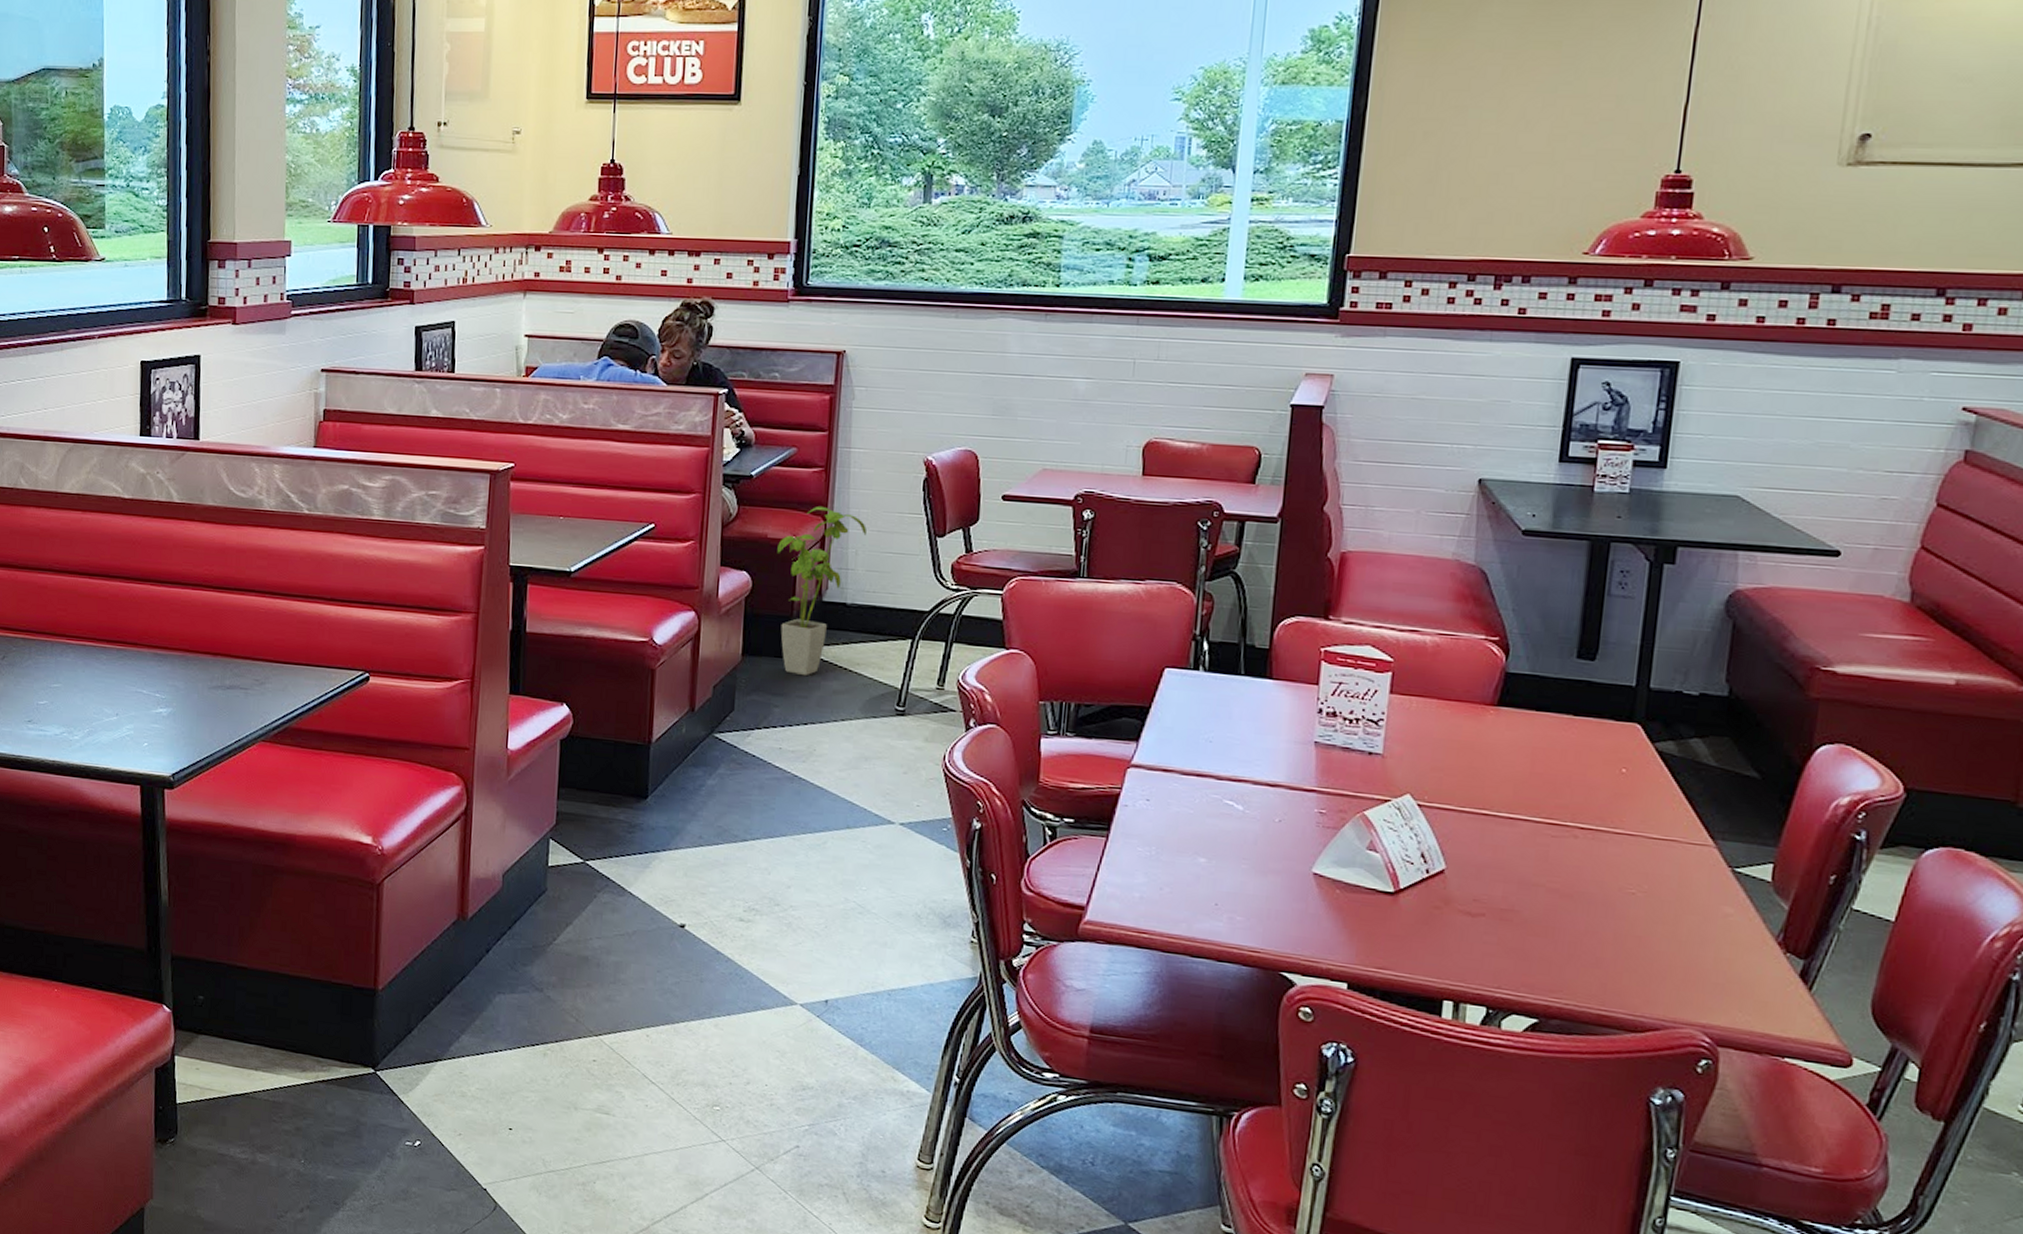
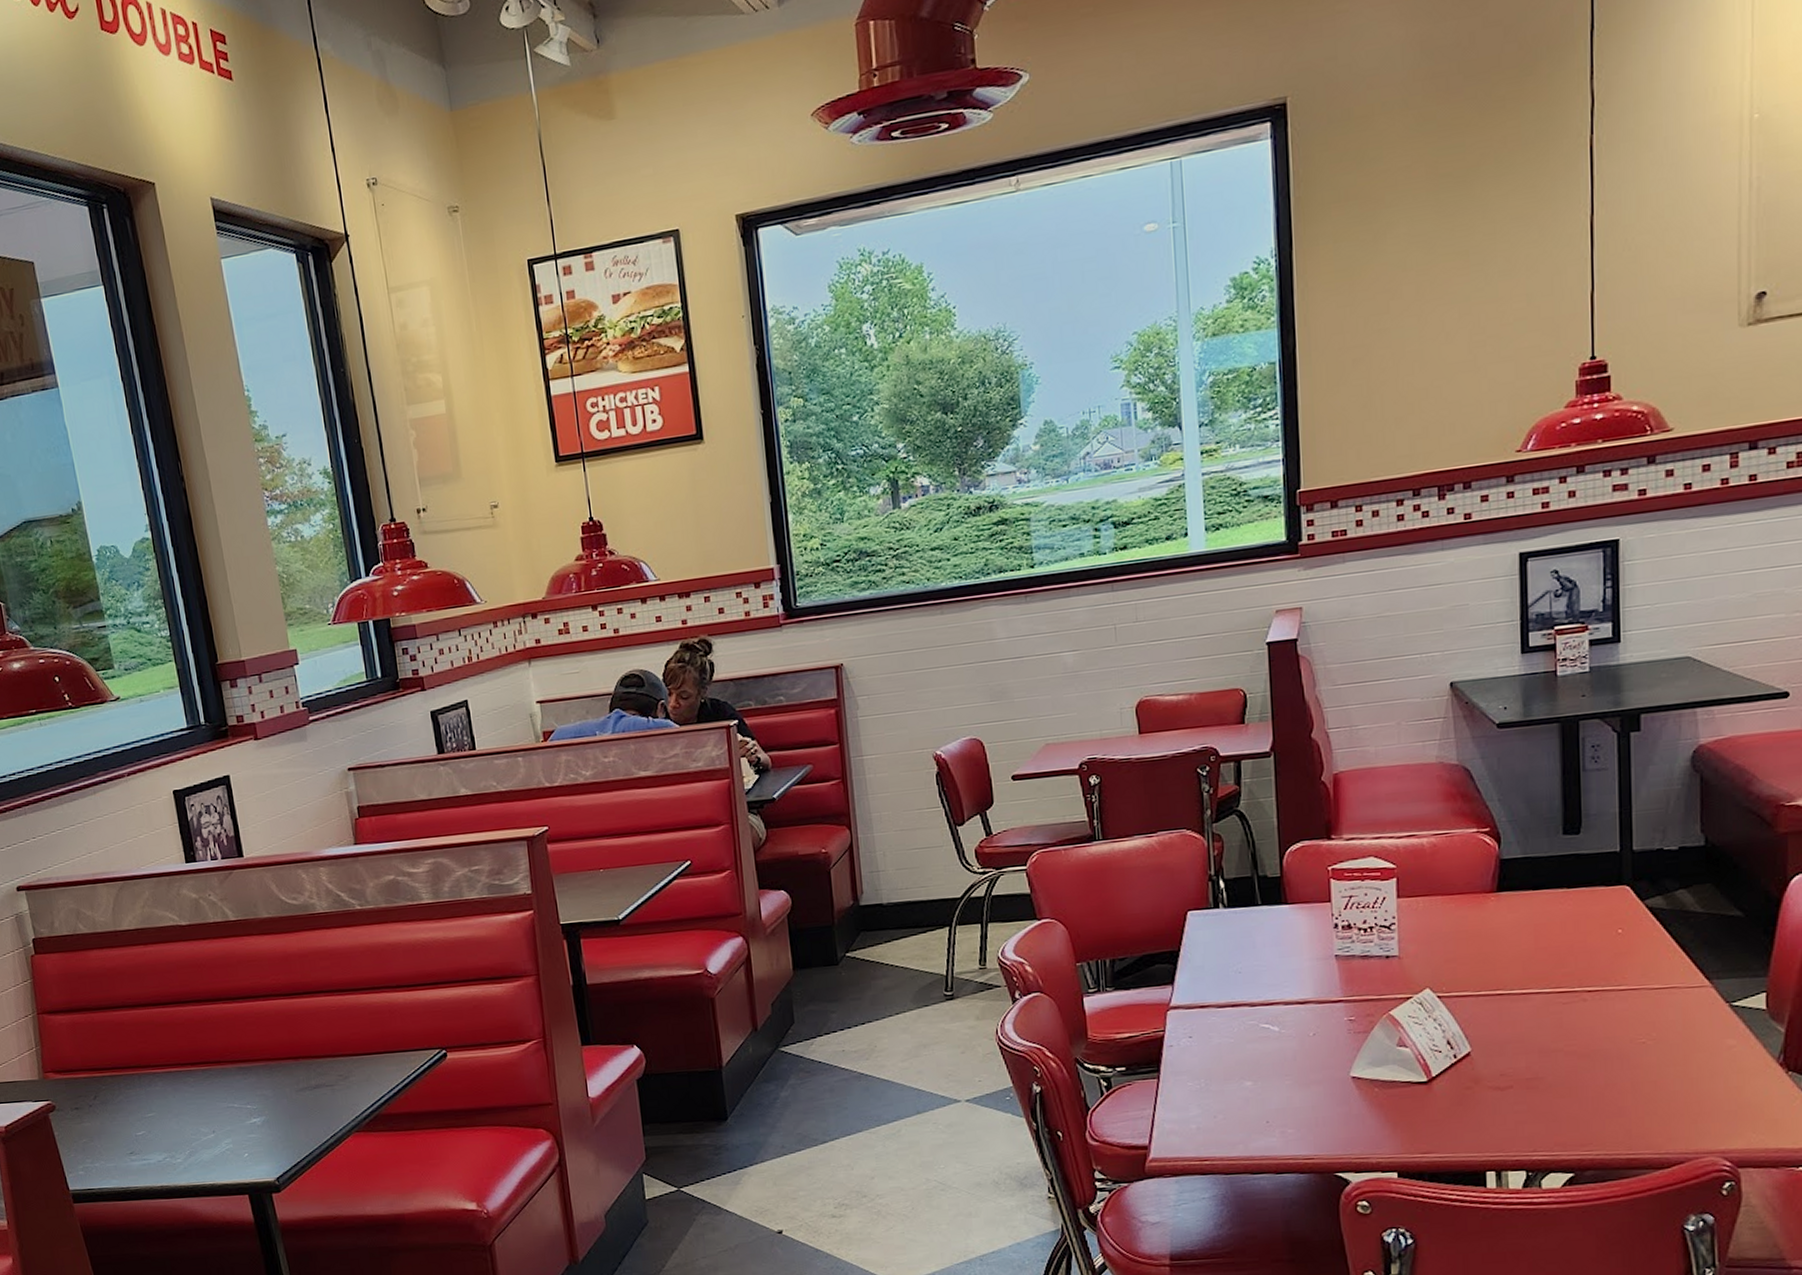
house plant: present [777,507,867,676] -> none [809,816,890,979]

